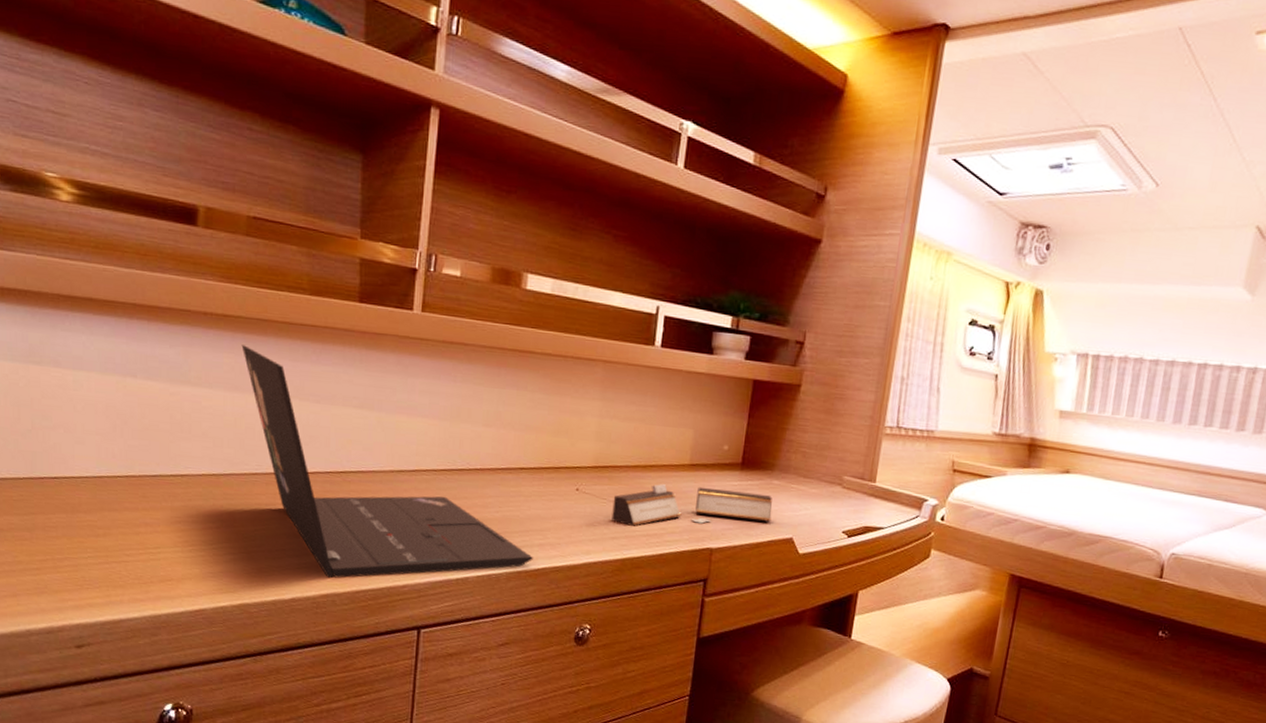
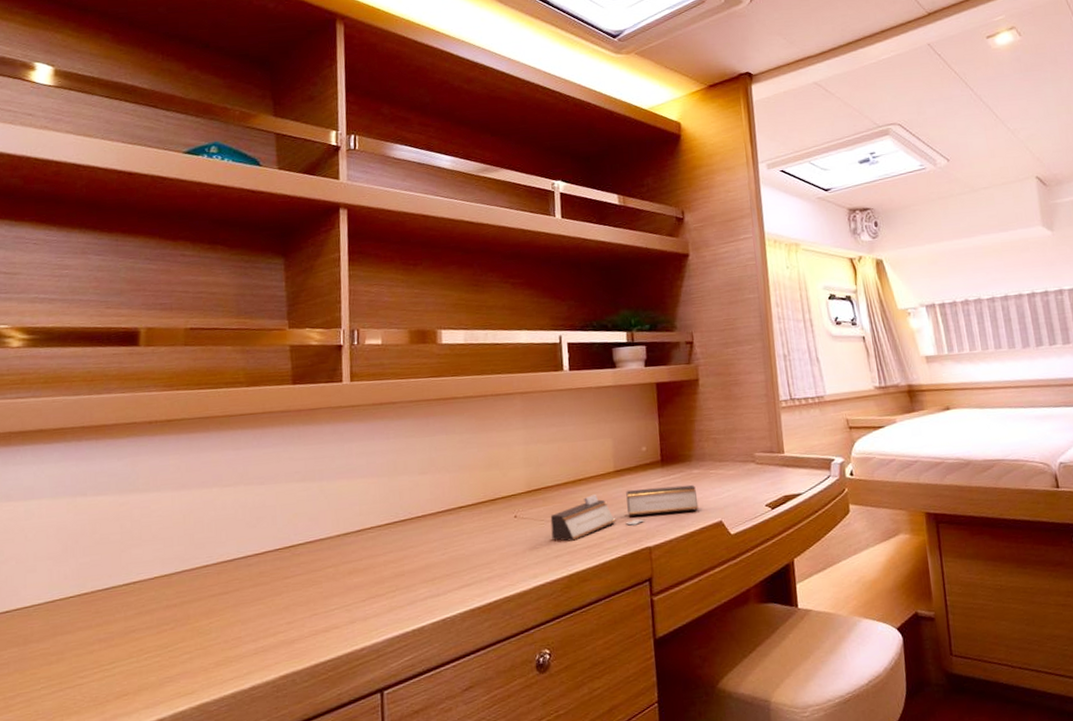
laptop: present [241,345,534,579] -> none [186,444,485,658]

